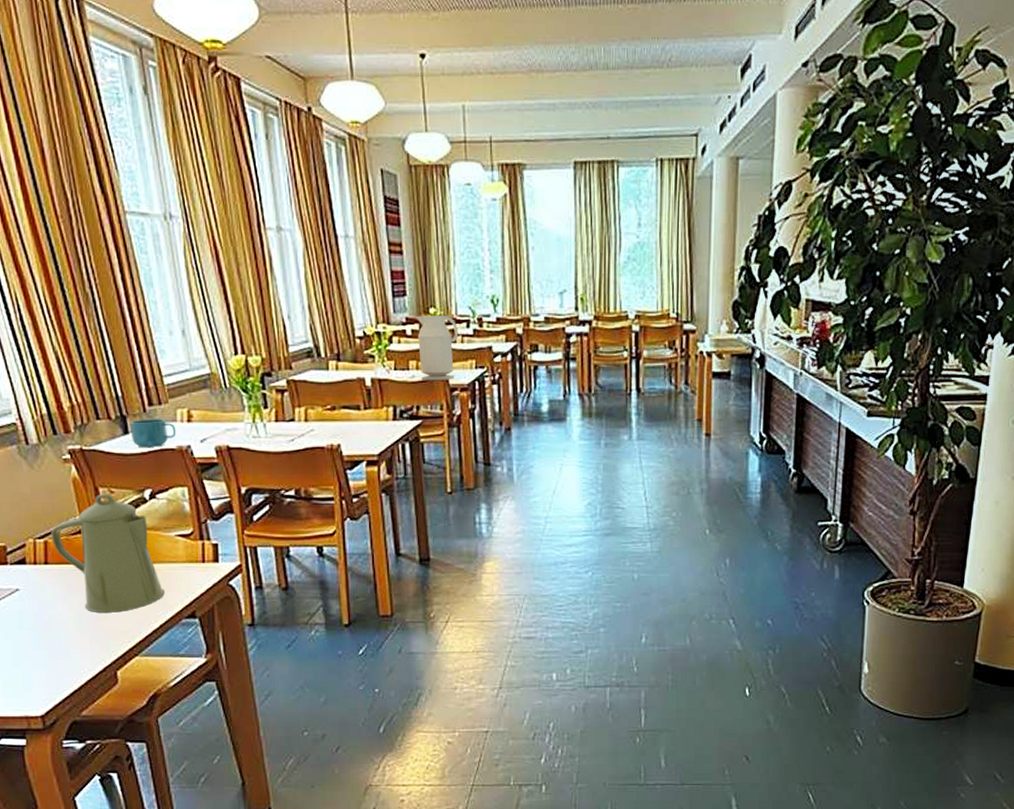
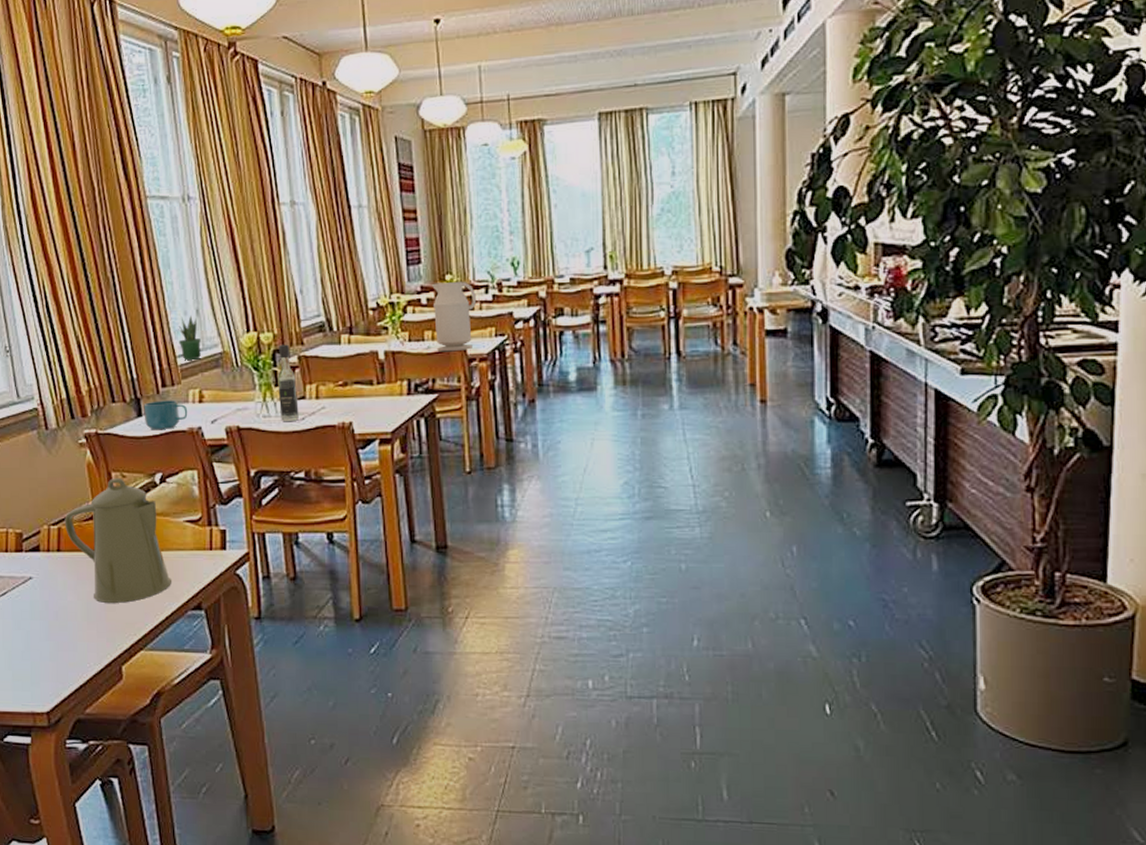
planter: none [164,335,188,381] -> present [178,315,201,361]
bottle: none [267,368,288,443] -> present [278,344,299,422]

